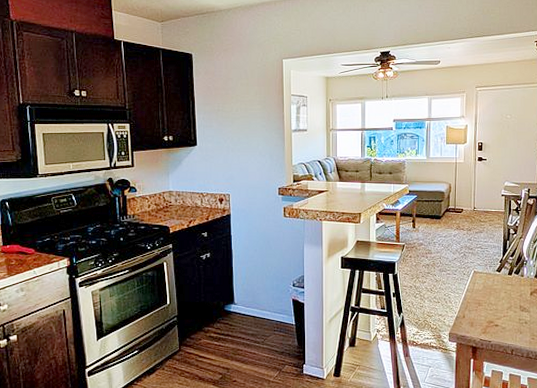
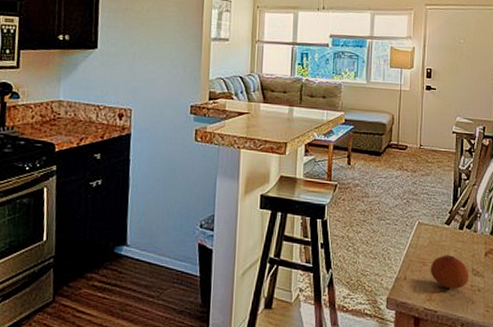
fruit: none [484,296,518,323] -> present [430,255,470,289]

